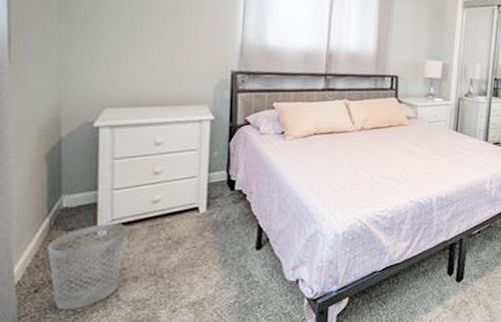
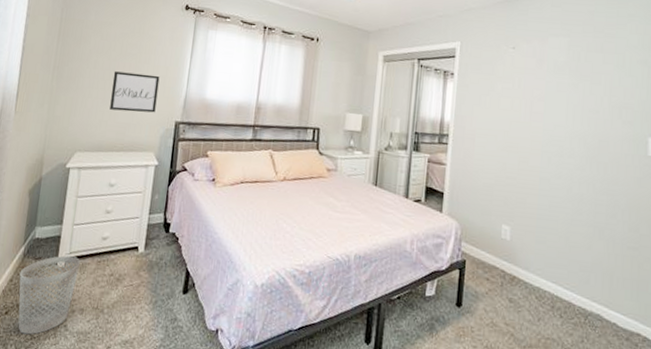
wall art: none [144,13,207,62] -> present [110,71,160,113]

